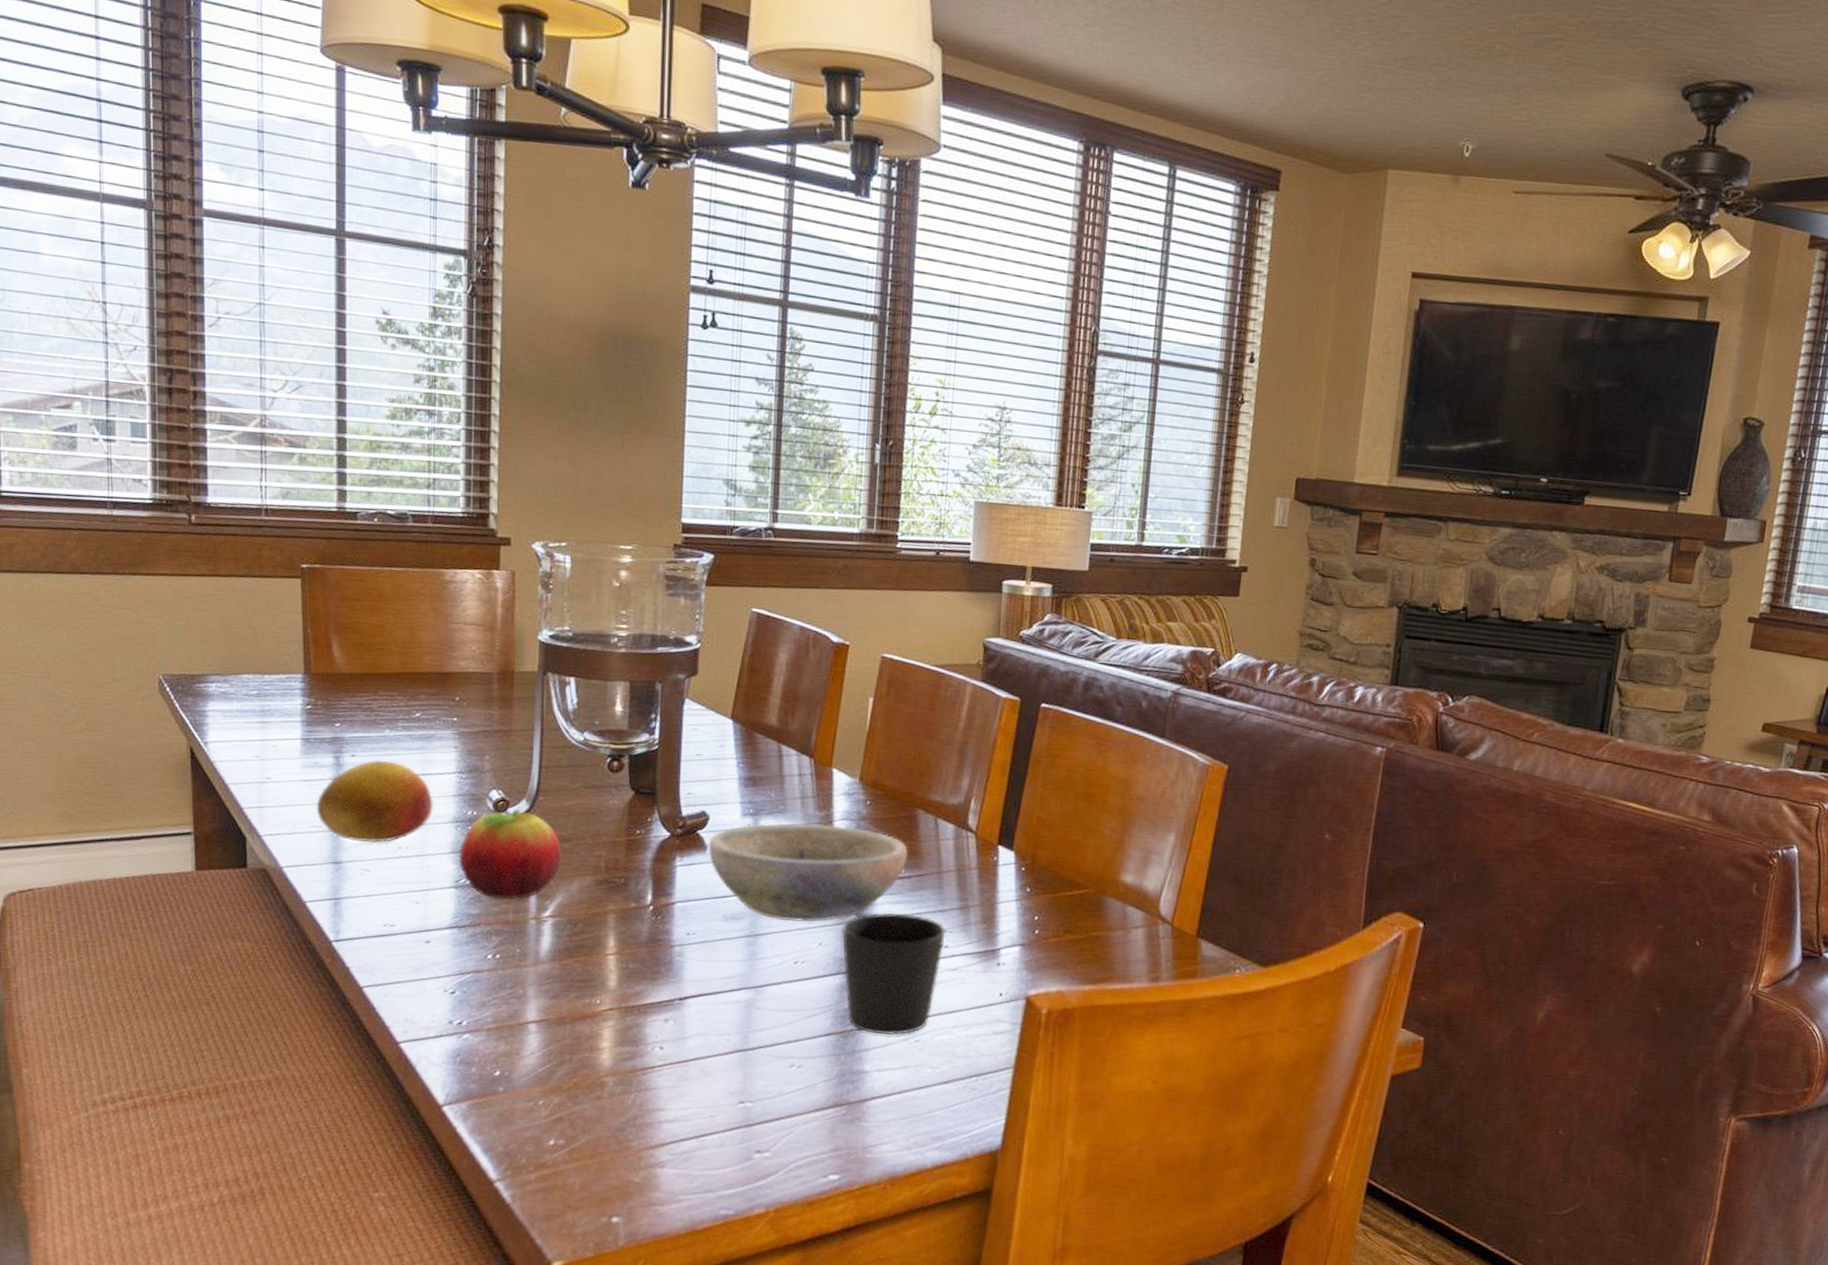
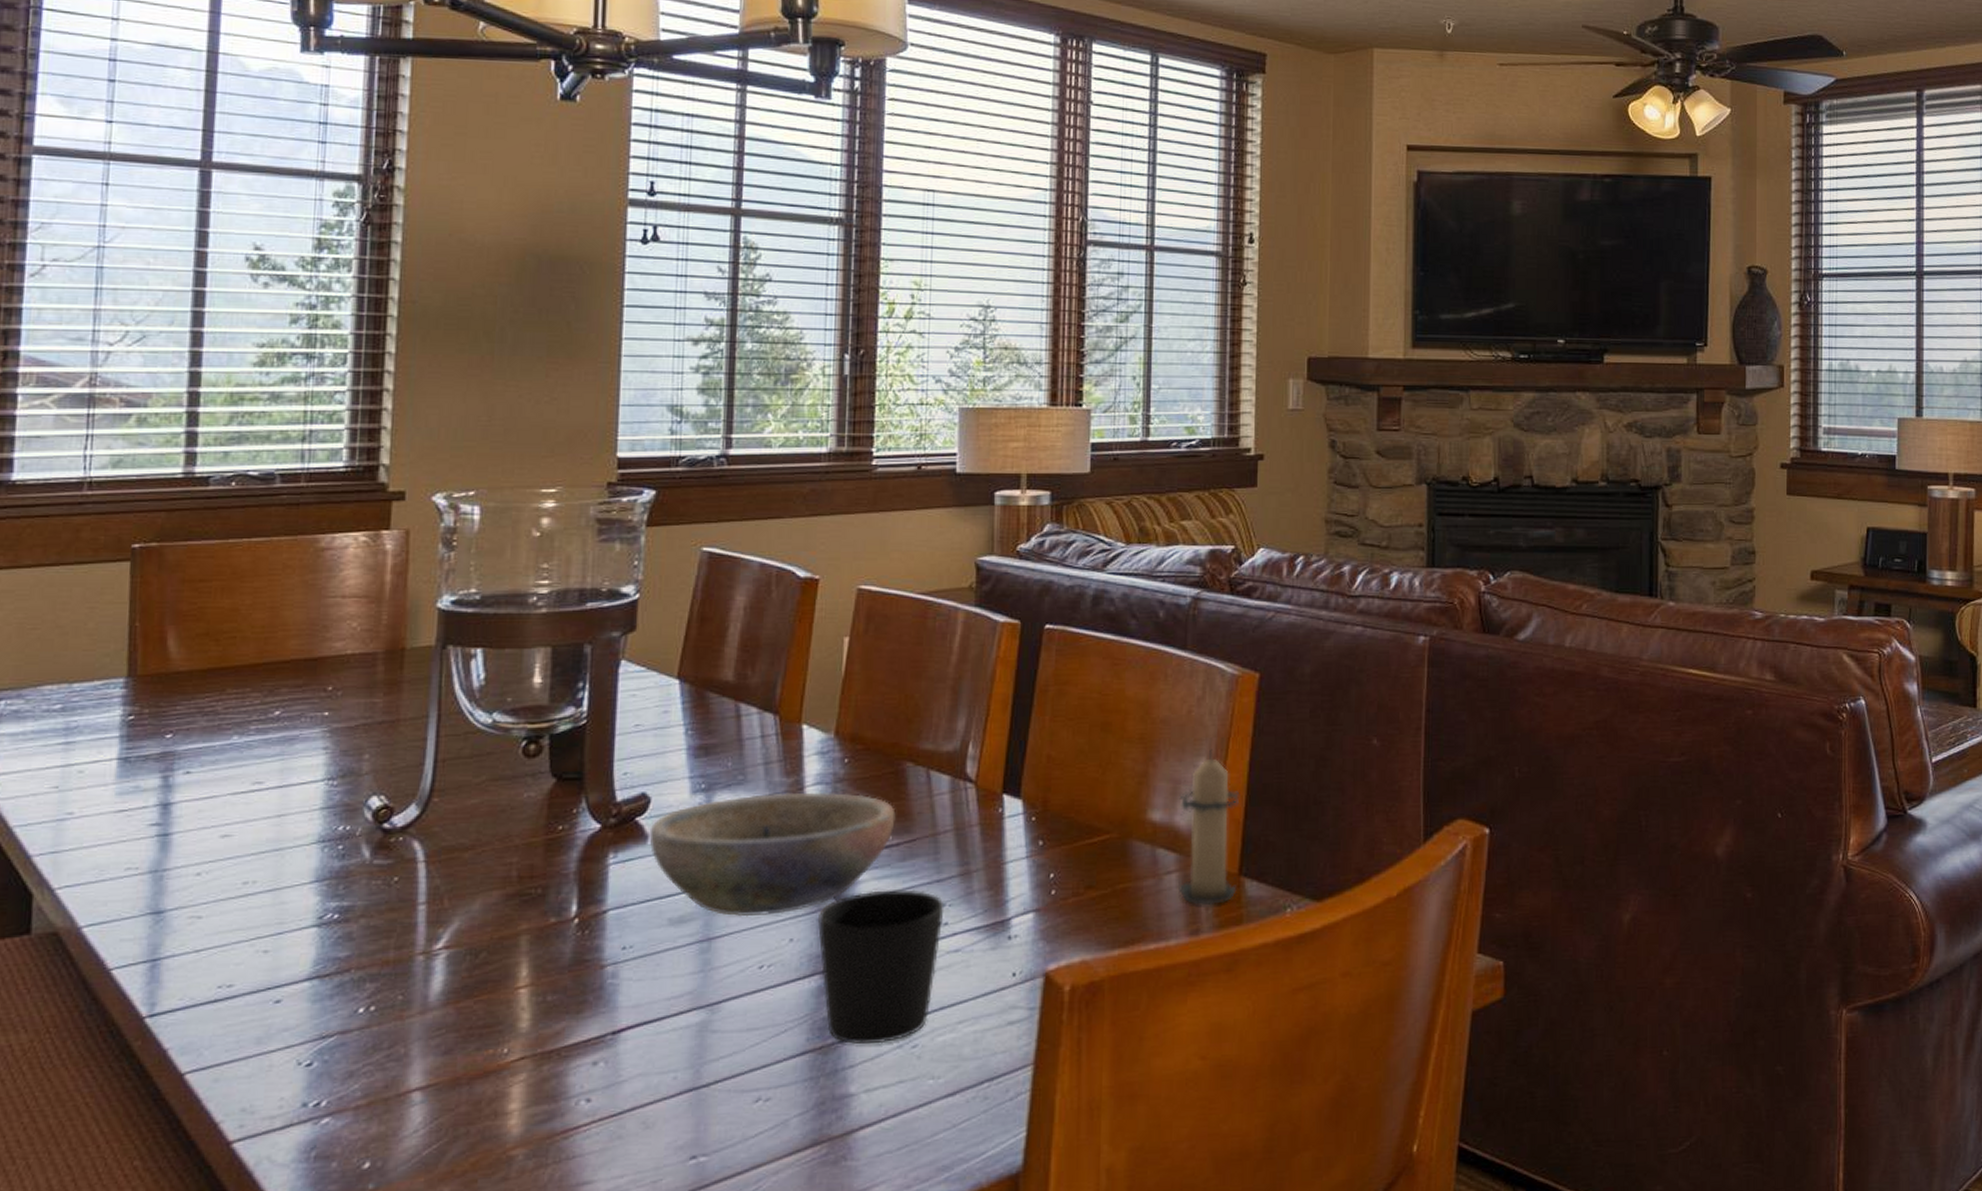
fruit: present [316,760,434,843] -> none [133,774,294,883]
fruit: present [459,809,562,900] -> none [324,817,461,935]
candle: none [1143,827,1203,959] -> present [1178,749,1240,905]

